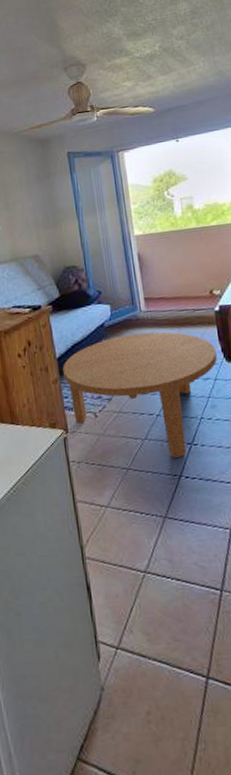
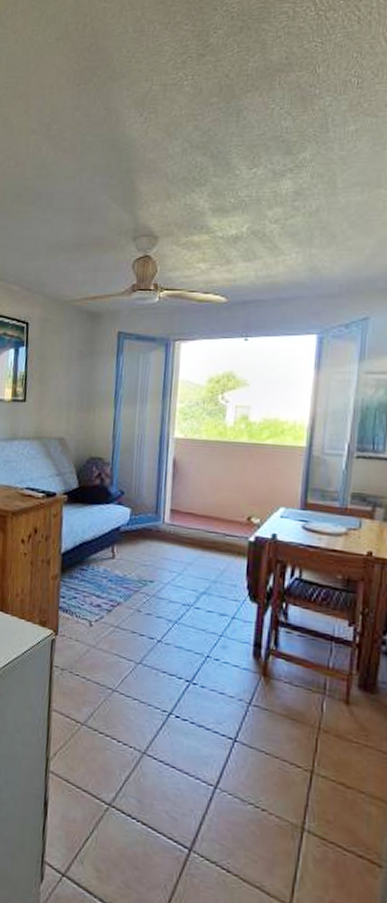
coffee table: present [63,331,217,459] -> none [65,545,241,694]

